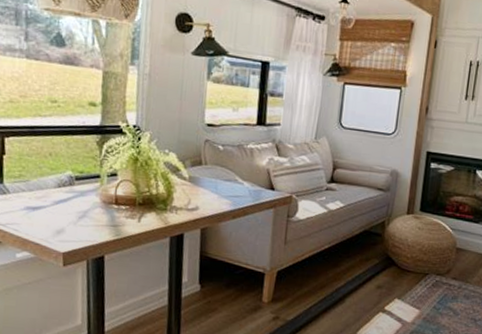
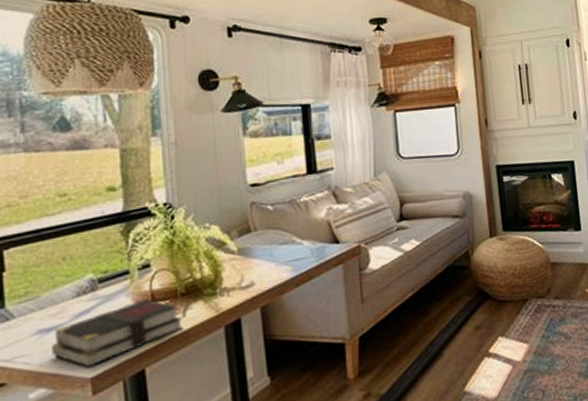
book: none [35,201,138,245] -> present [51,299,184,368]

